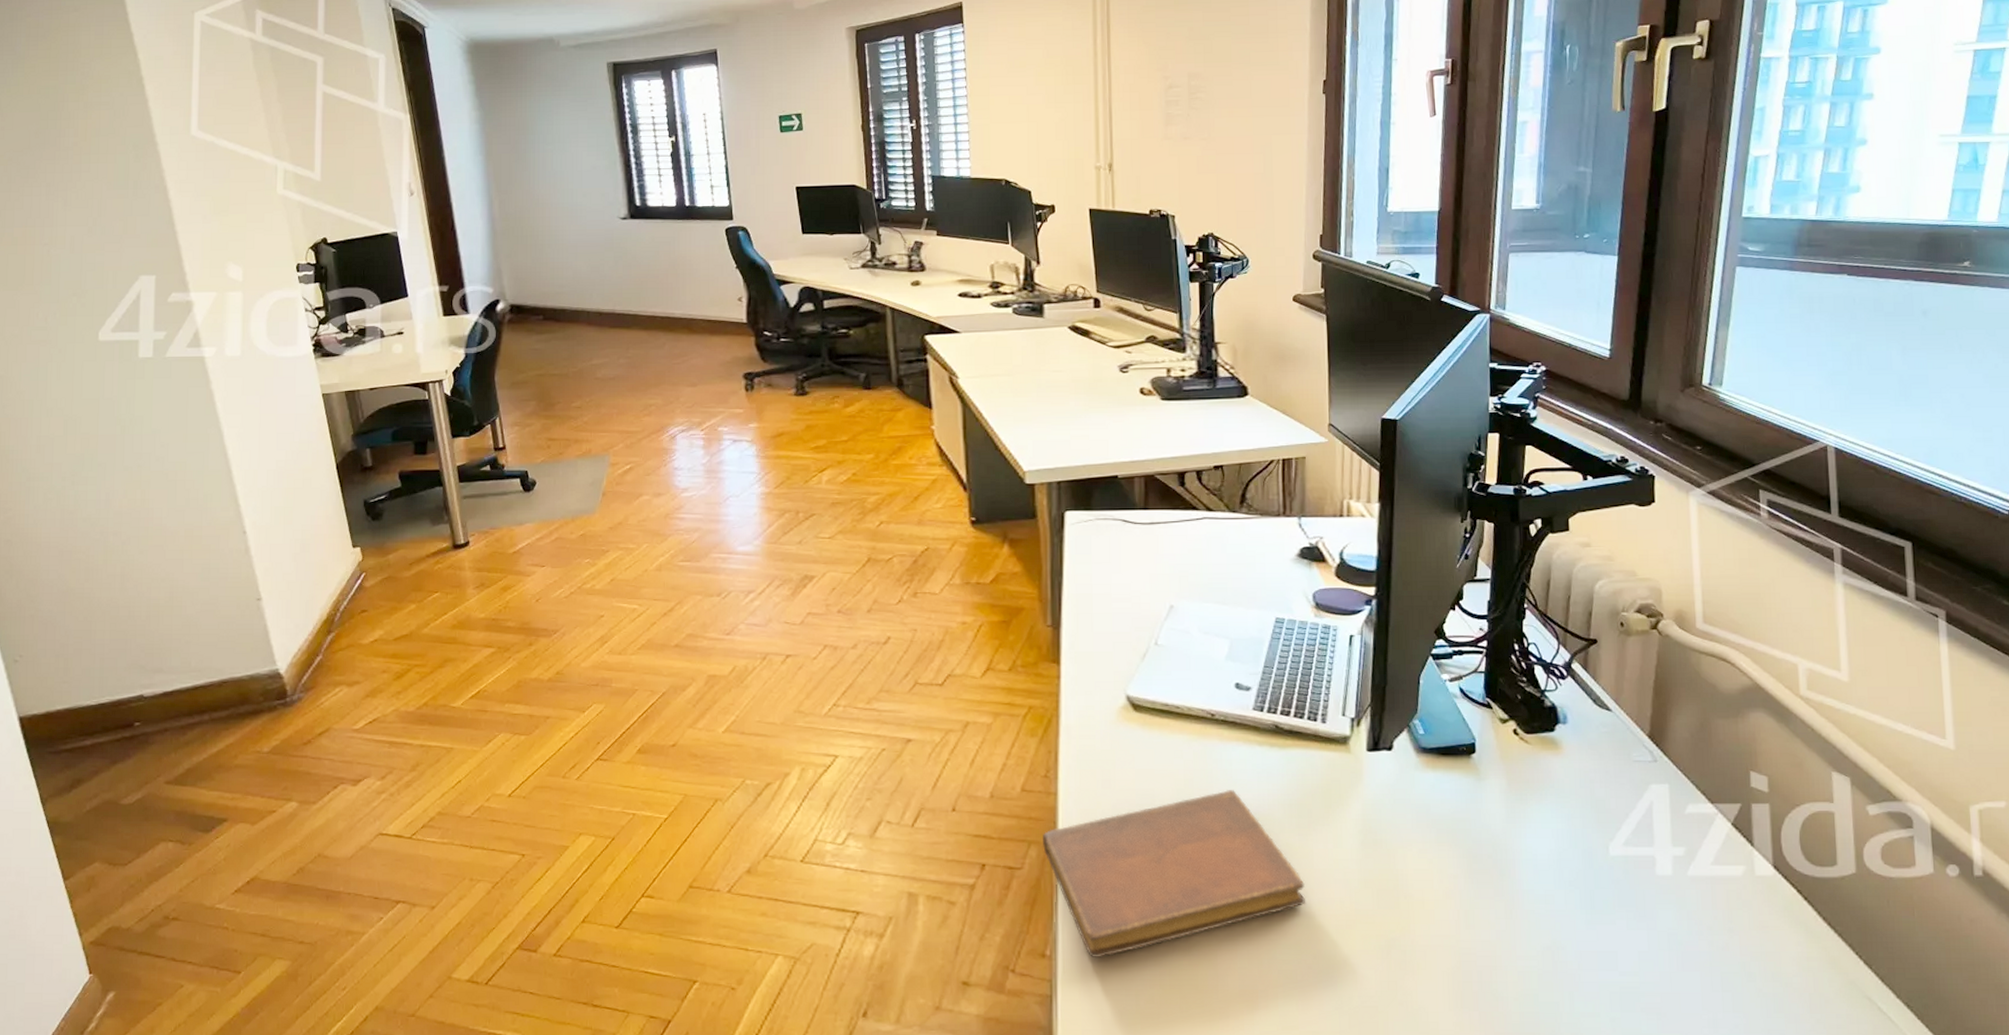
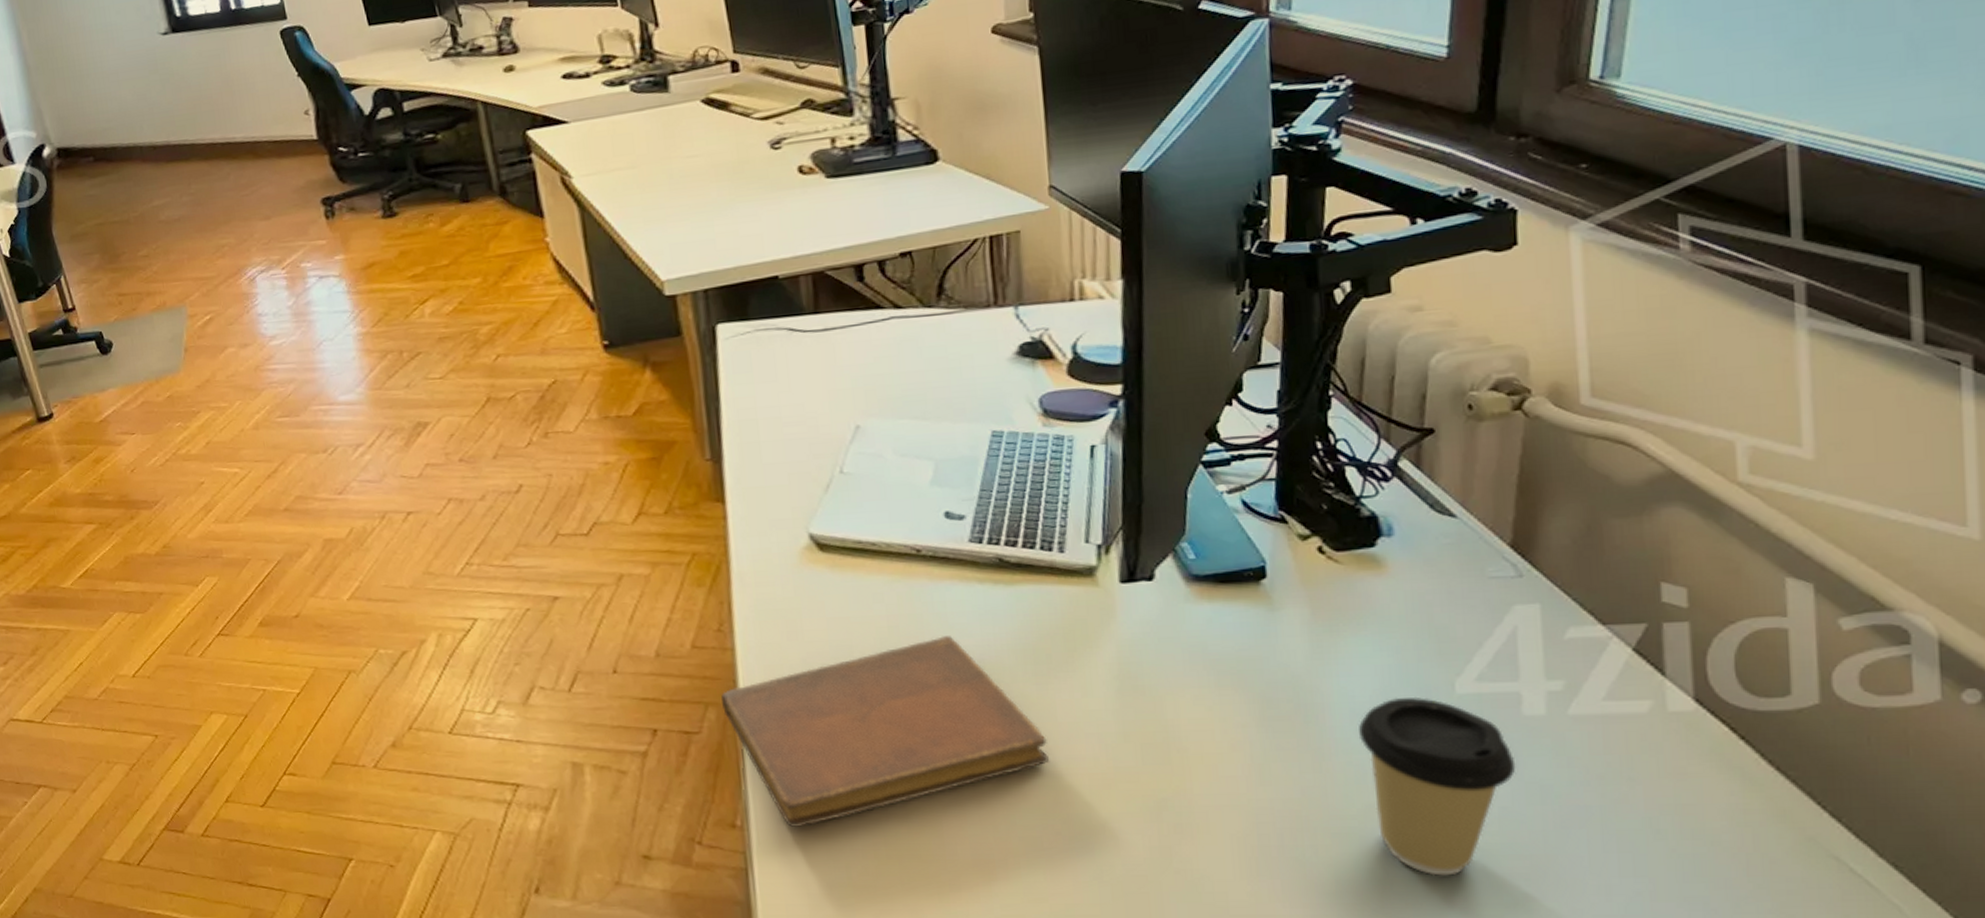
coffee cup: none [1539,856,1651,1010] -> present [1358,696,1516,876]

